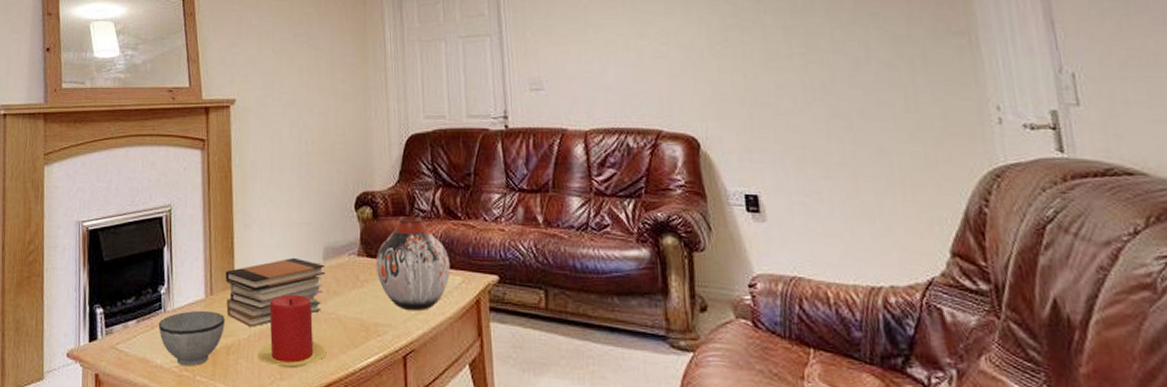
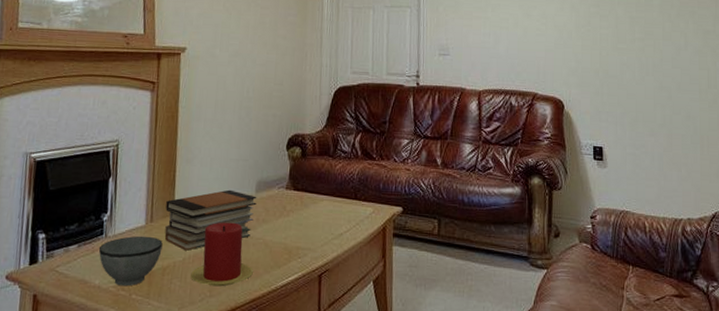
vase: present [377,216,450,311] -> none [301,156,364,237]

